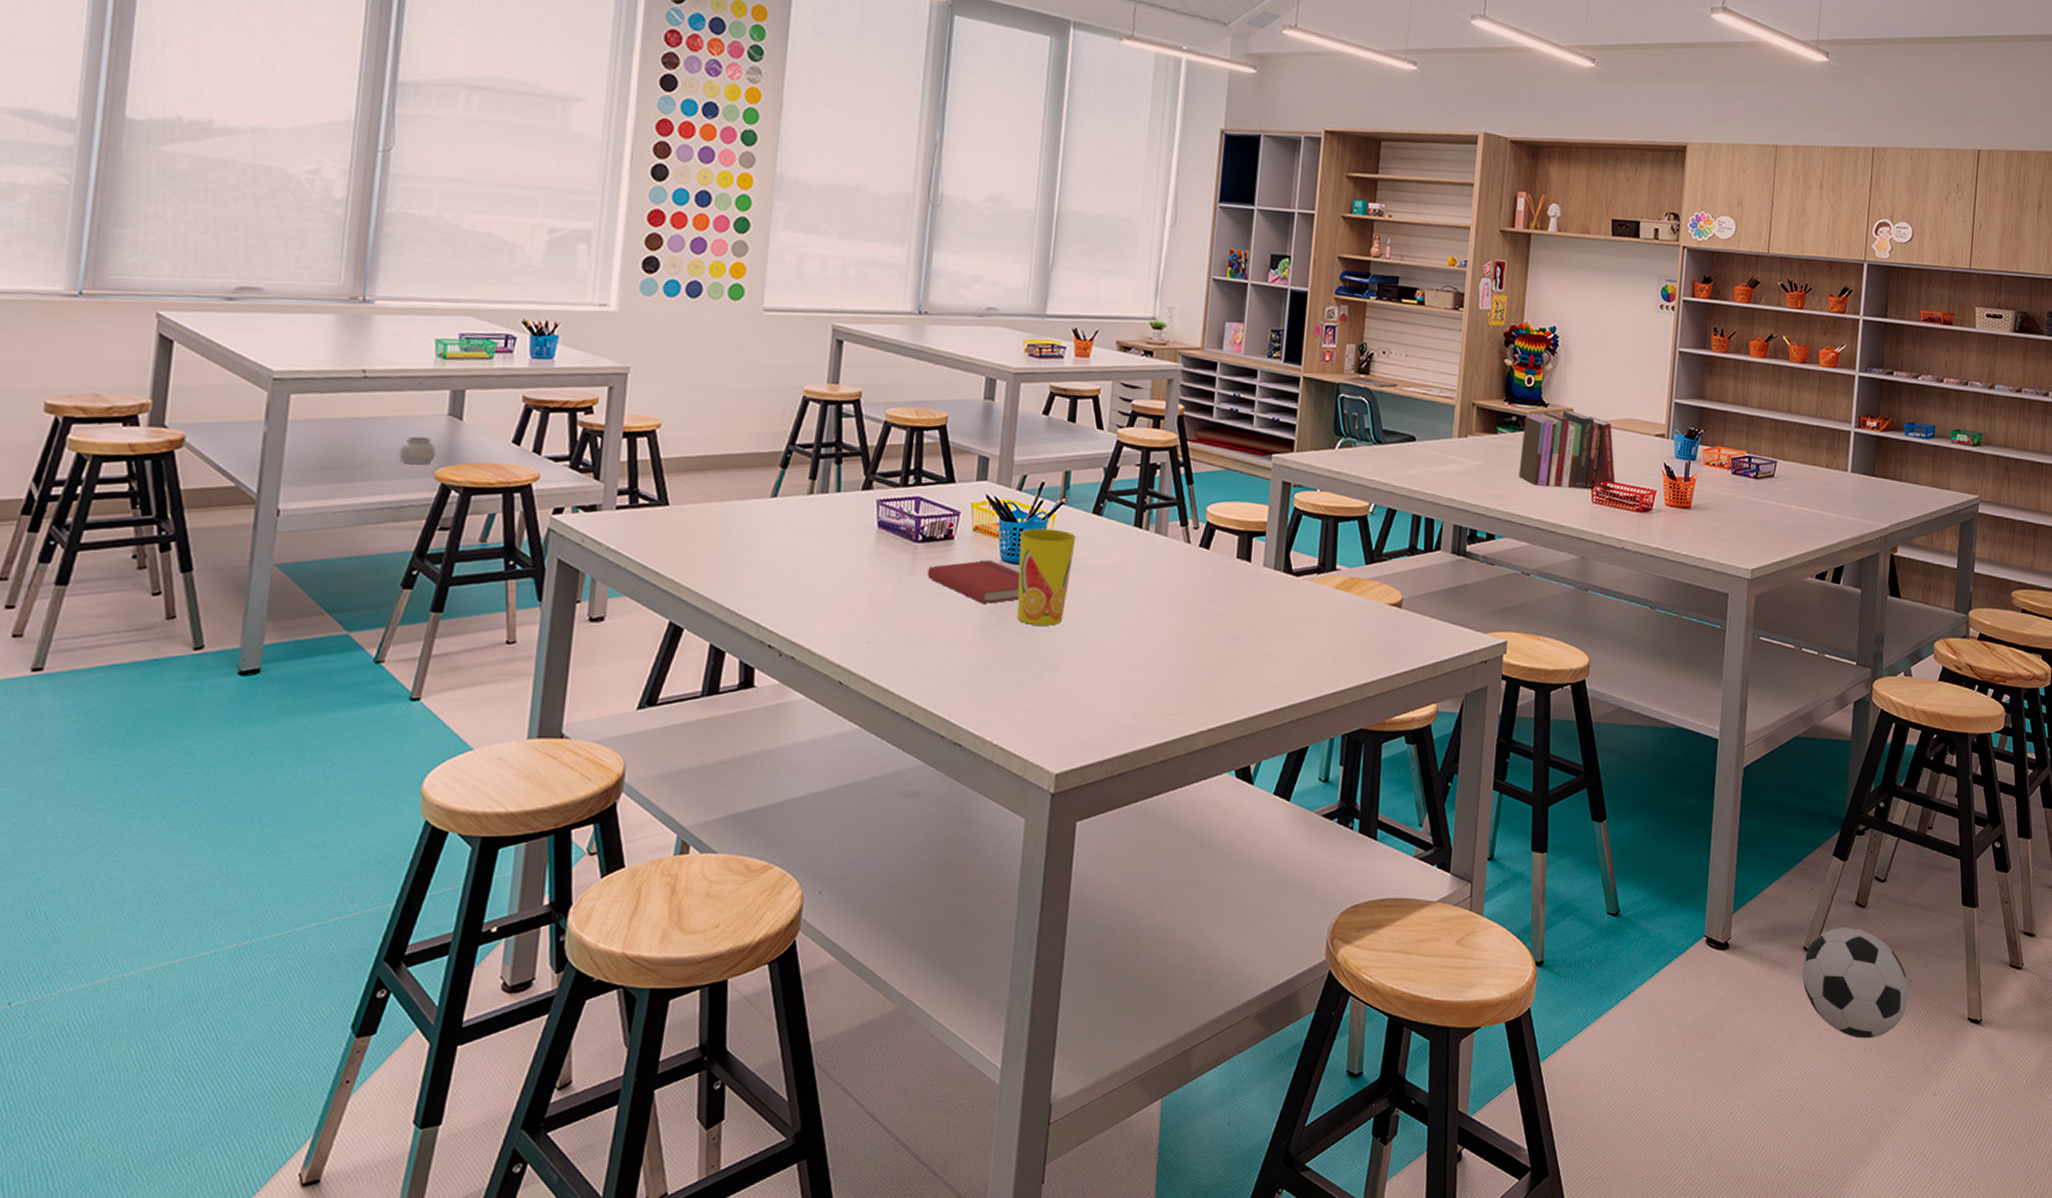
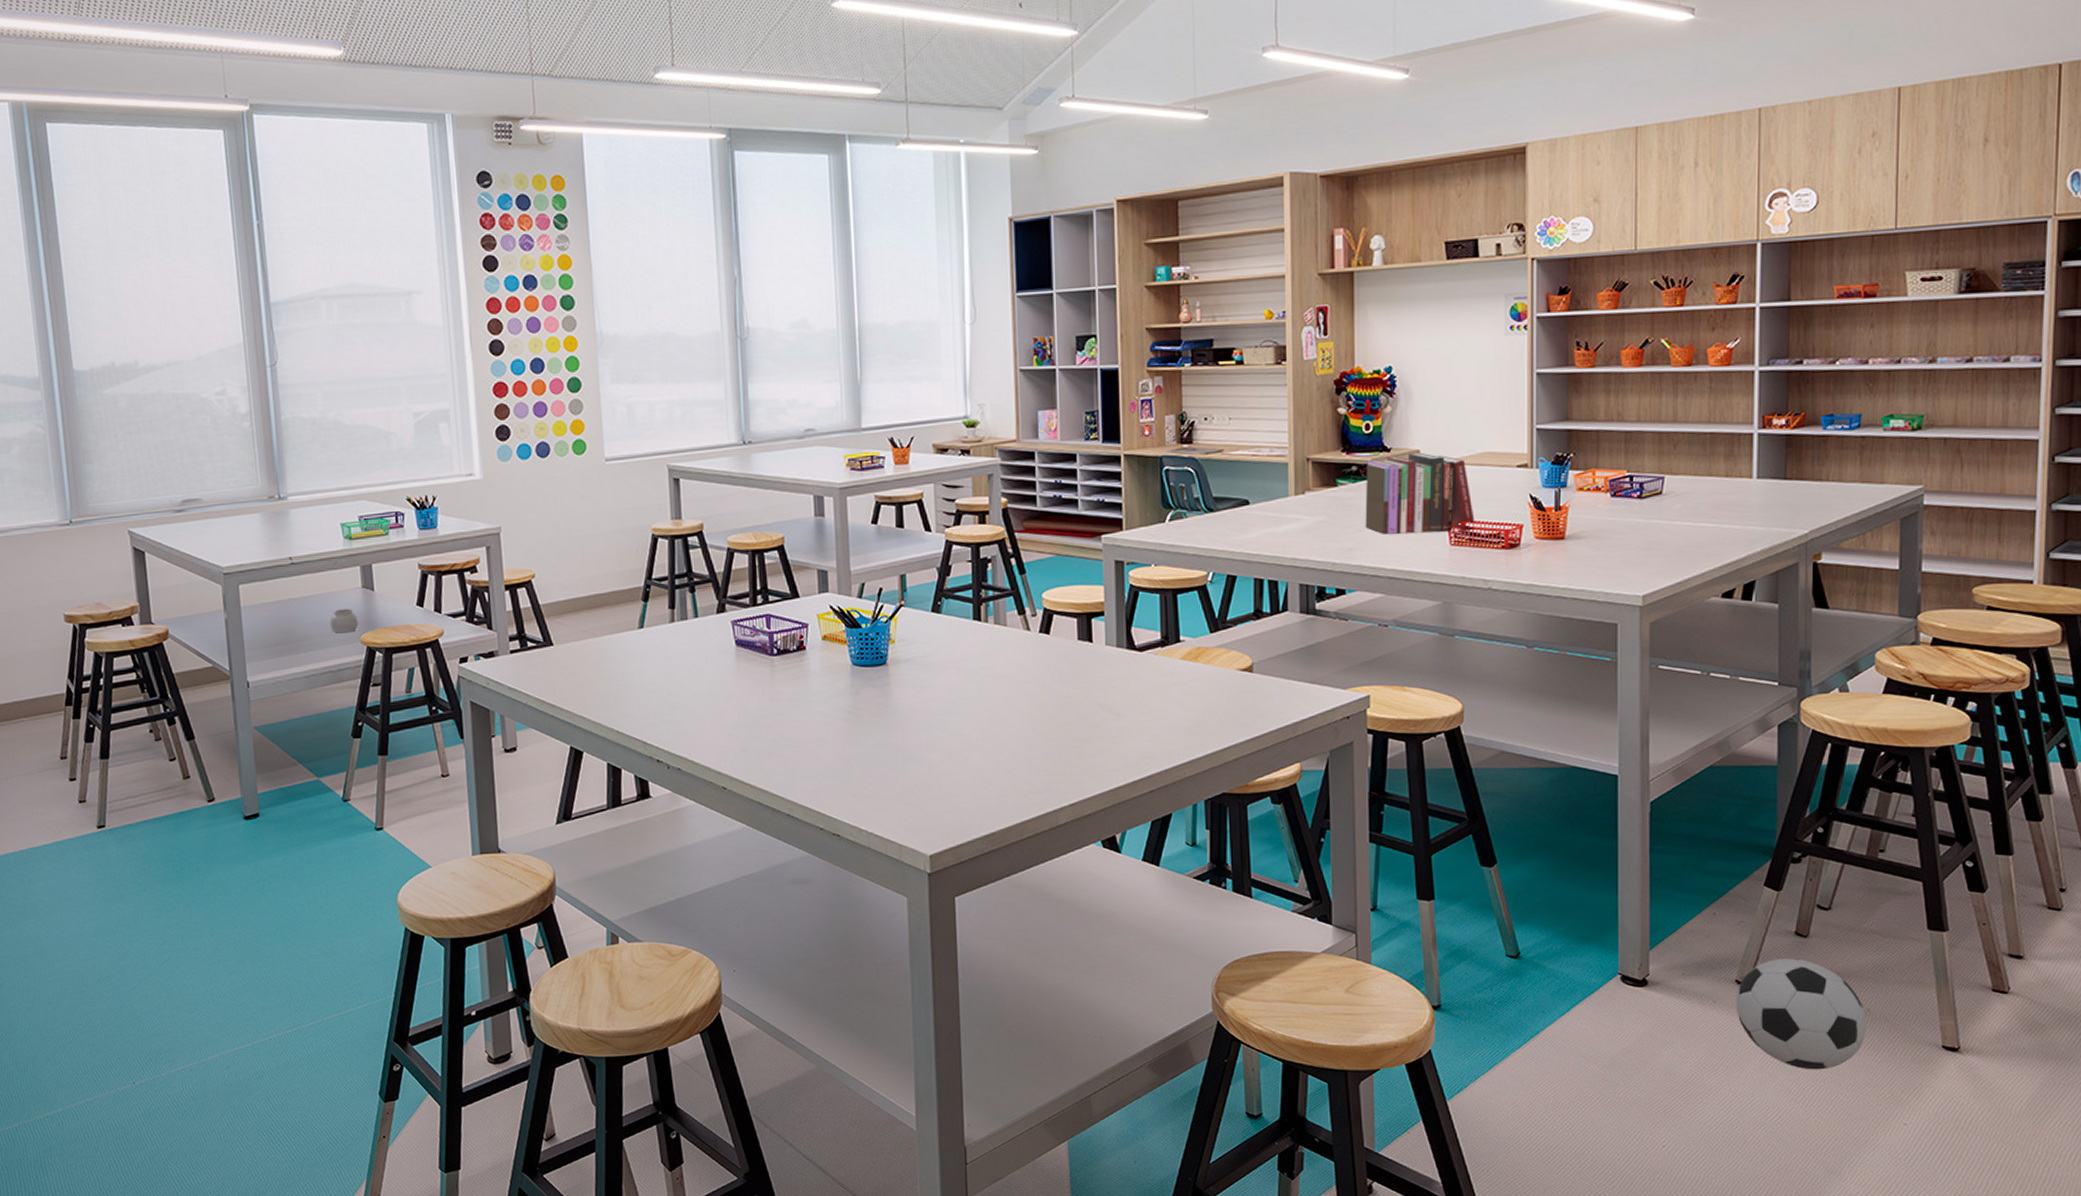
book: present [927,560,1021,605] -> none [786,666,873,707]
cup: present [1017,528,1076,626] -> none [866,630,919,721]

